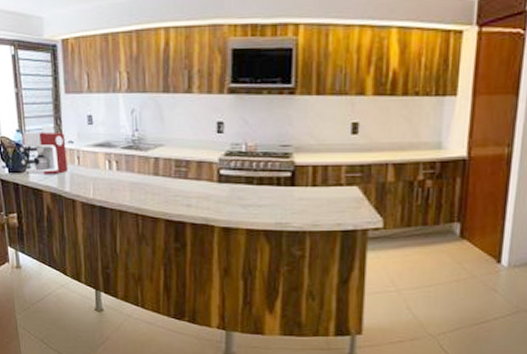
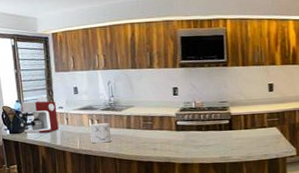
mug: none [106,166,134,193] -> present [90,123,112,144]

